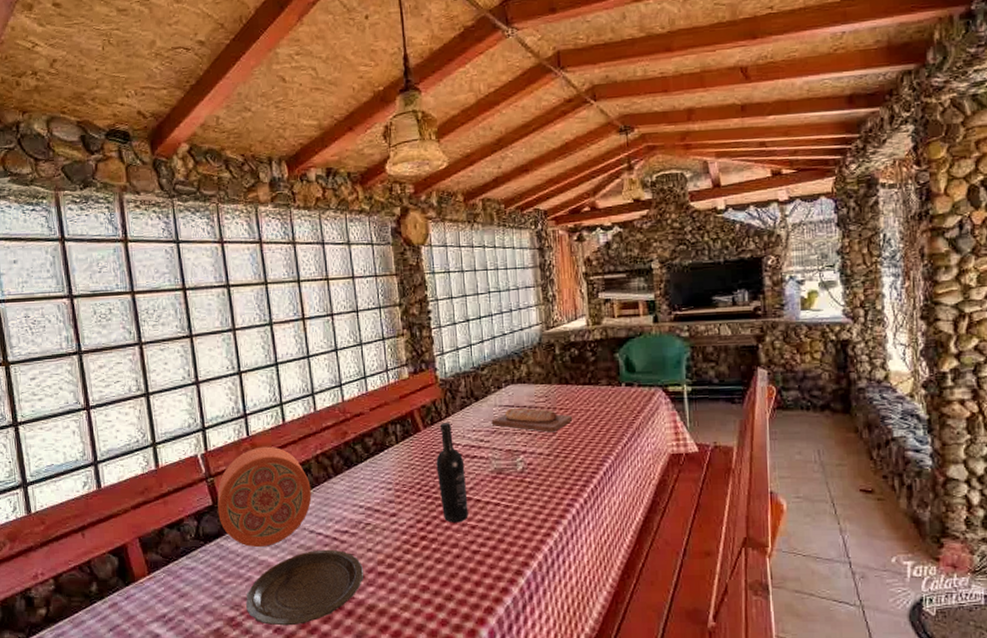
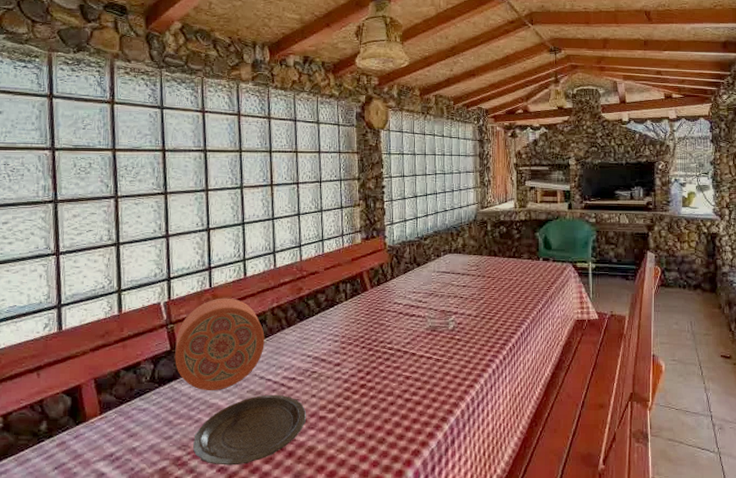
wine bottle: present [436,422,468,523] -> none [379,283,405,373]
bread loaf: present [491,407,573,432] -> none [429,274,498,297]

